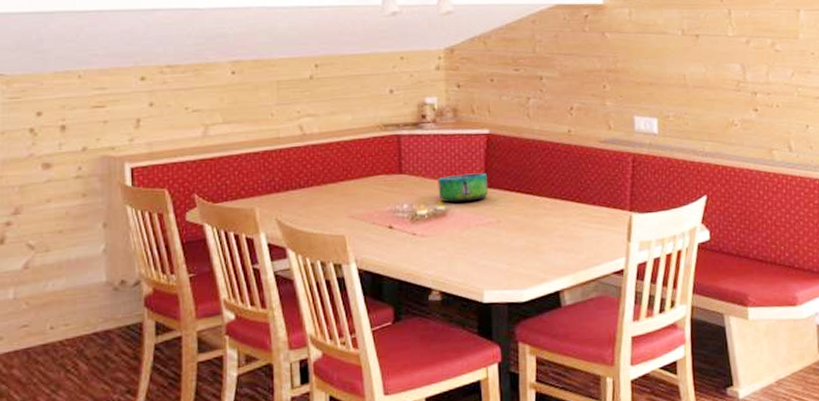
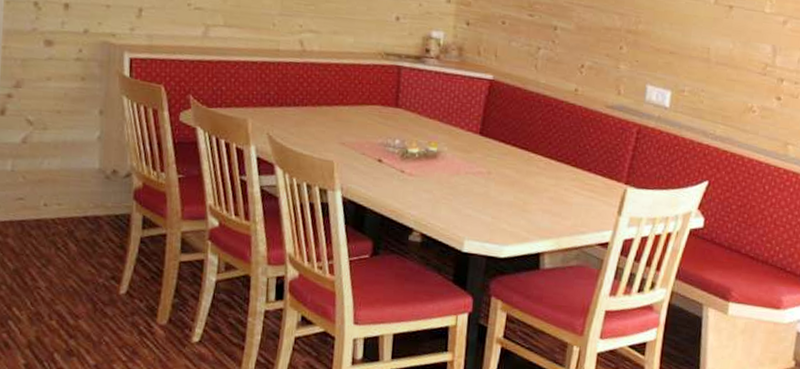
decorative bowl: present [438,173,489,203] -> none [432,117,485,148]

